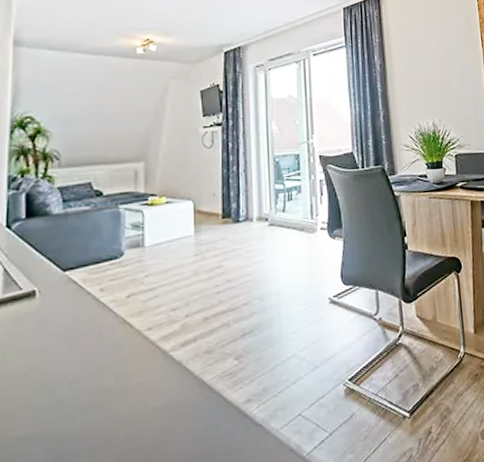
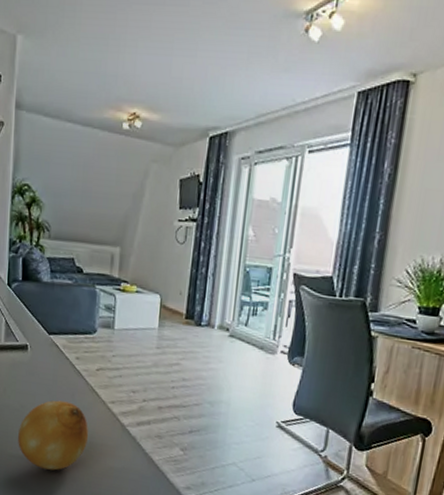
fruit: none [25,344,123,442] -> present [18,400,89,471]

